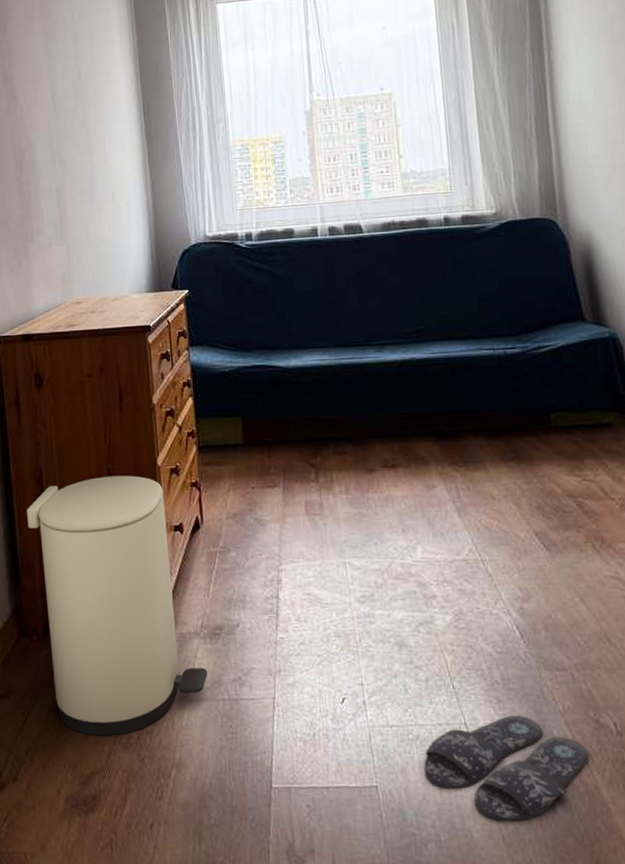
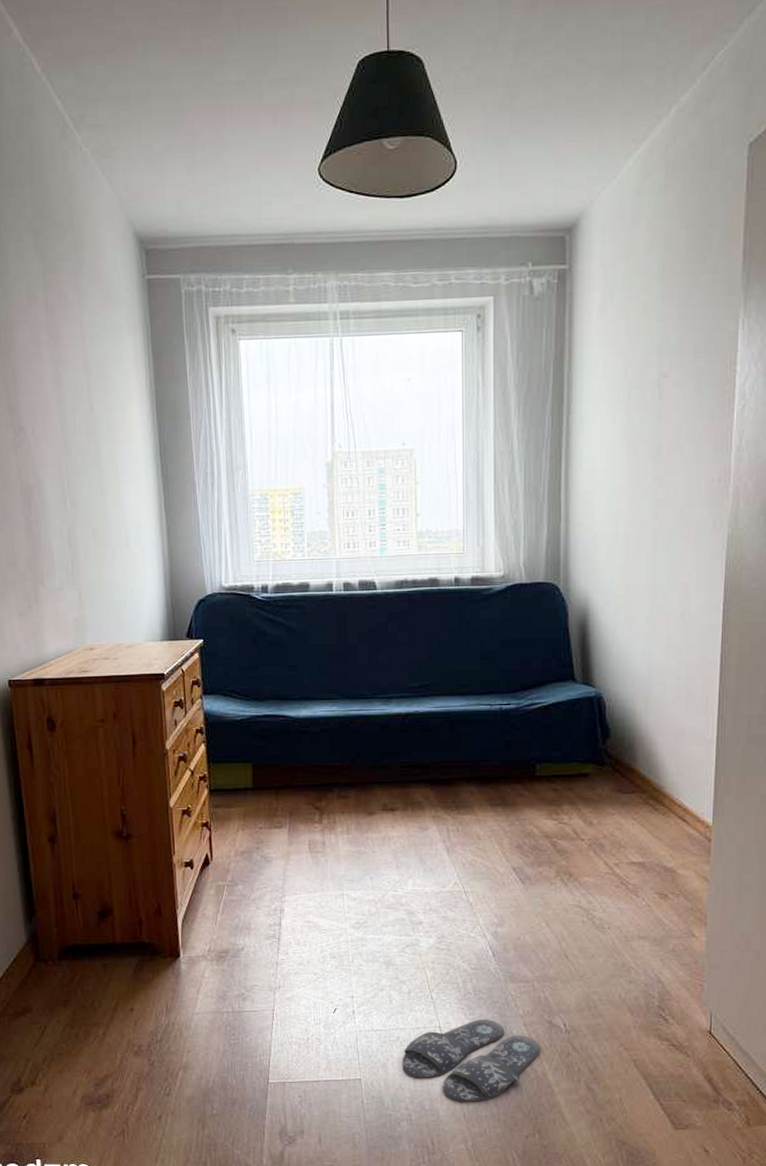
pedal bin: present [27,475,208,736] -> none [41,816,214,1045]

